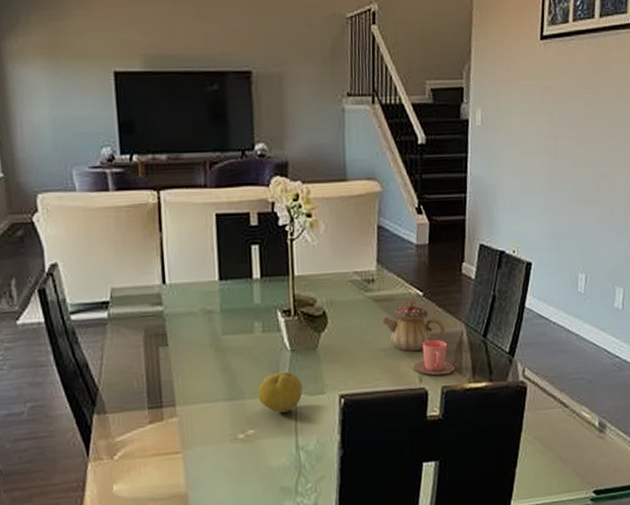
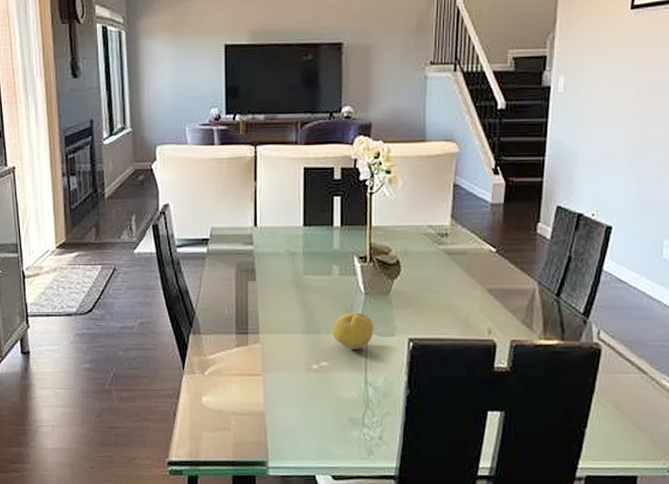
teapot: present [383,299,445,351] -> none [454,255,517,304]
cup: present [413,339,455,375] -> none [483,294,525,329]

